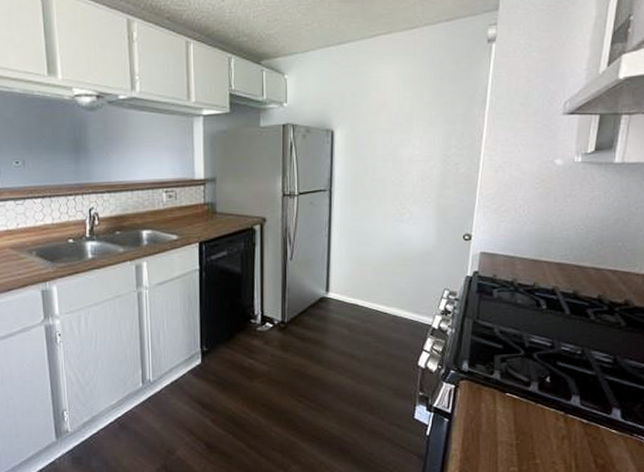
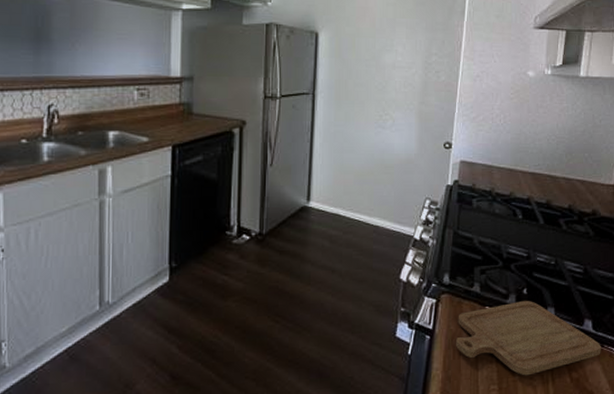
chopping board: none [475,388,630,460] -> present [456,300,601,376]

